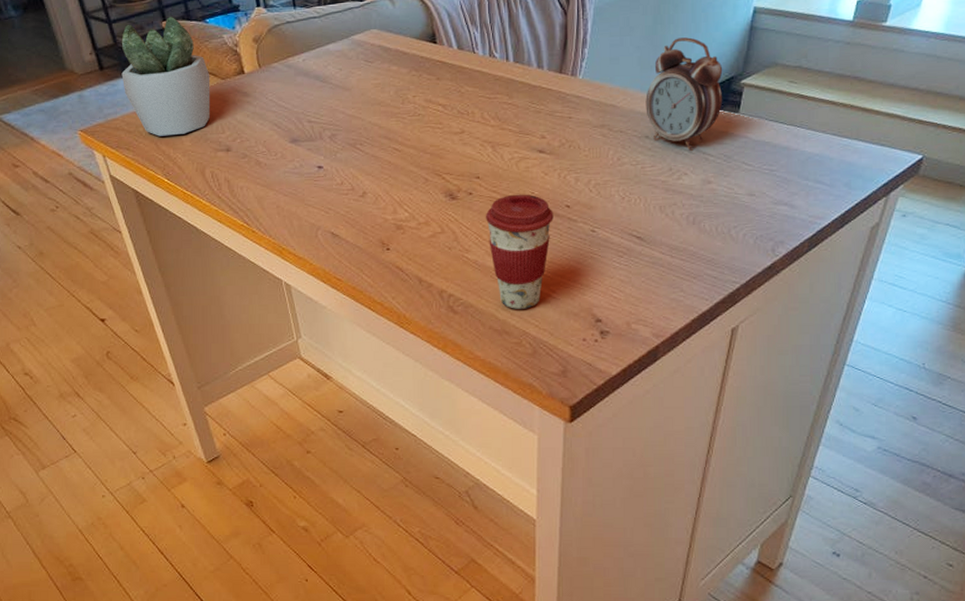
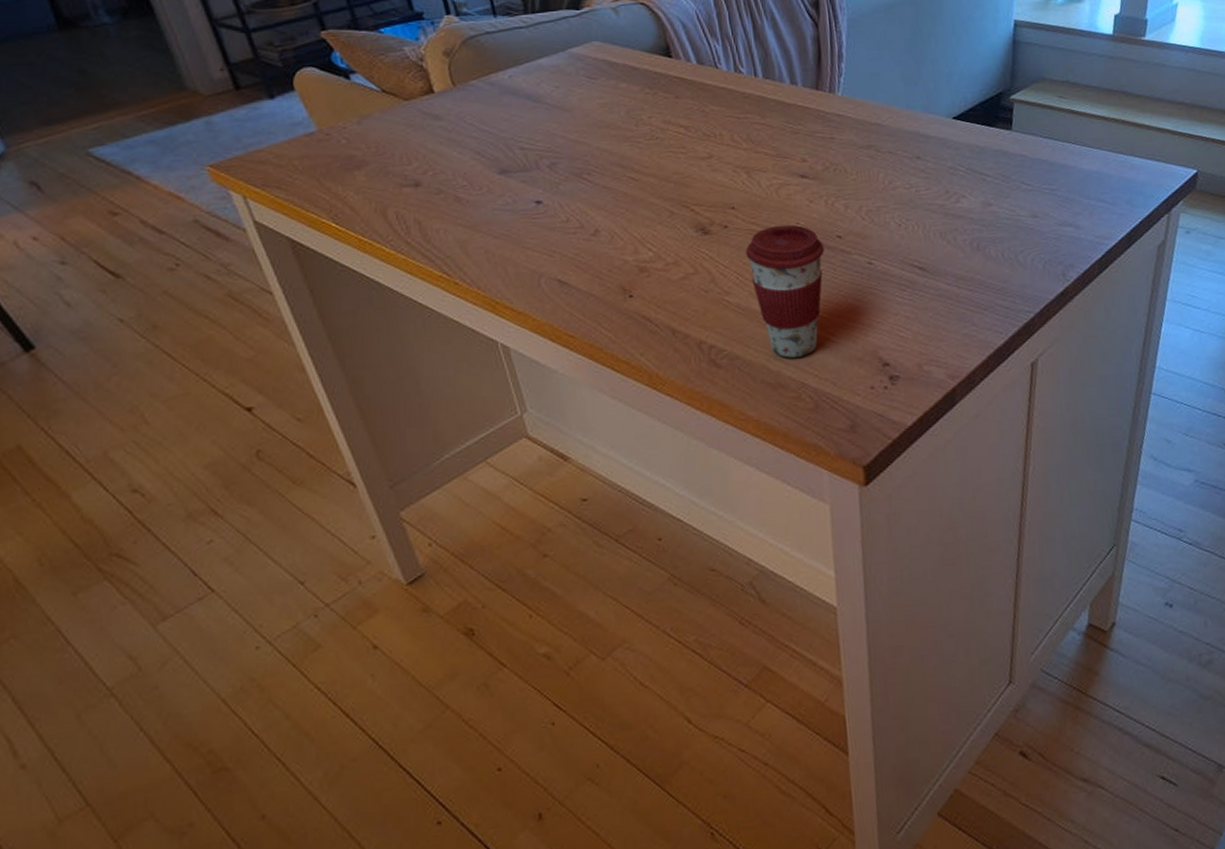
succulent plant: present [121,17,211,136] -> none [264,25,391,171]
alarm clock: present [645,37,723,150] -> none [912,51,994,170]

